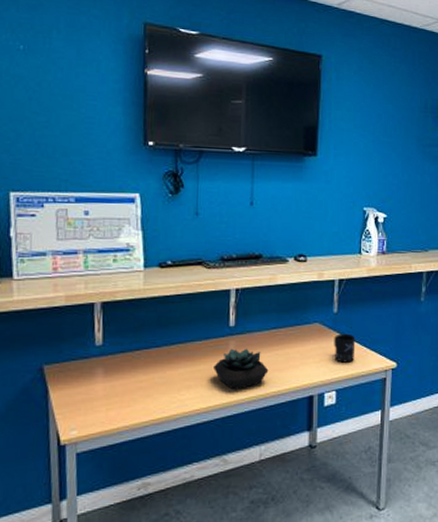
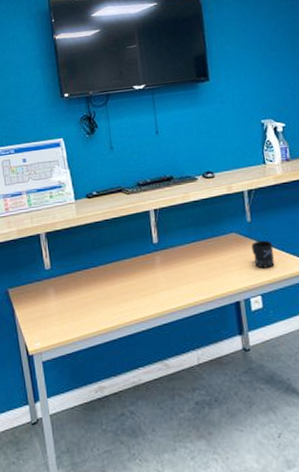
succulent plant: present [214,348,269,390] -> none [145,261,195,300]

